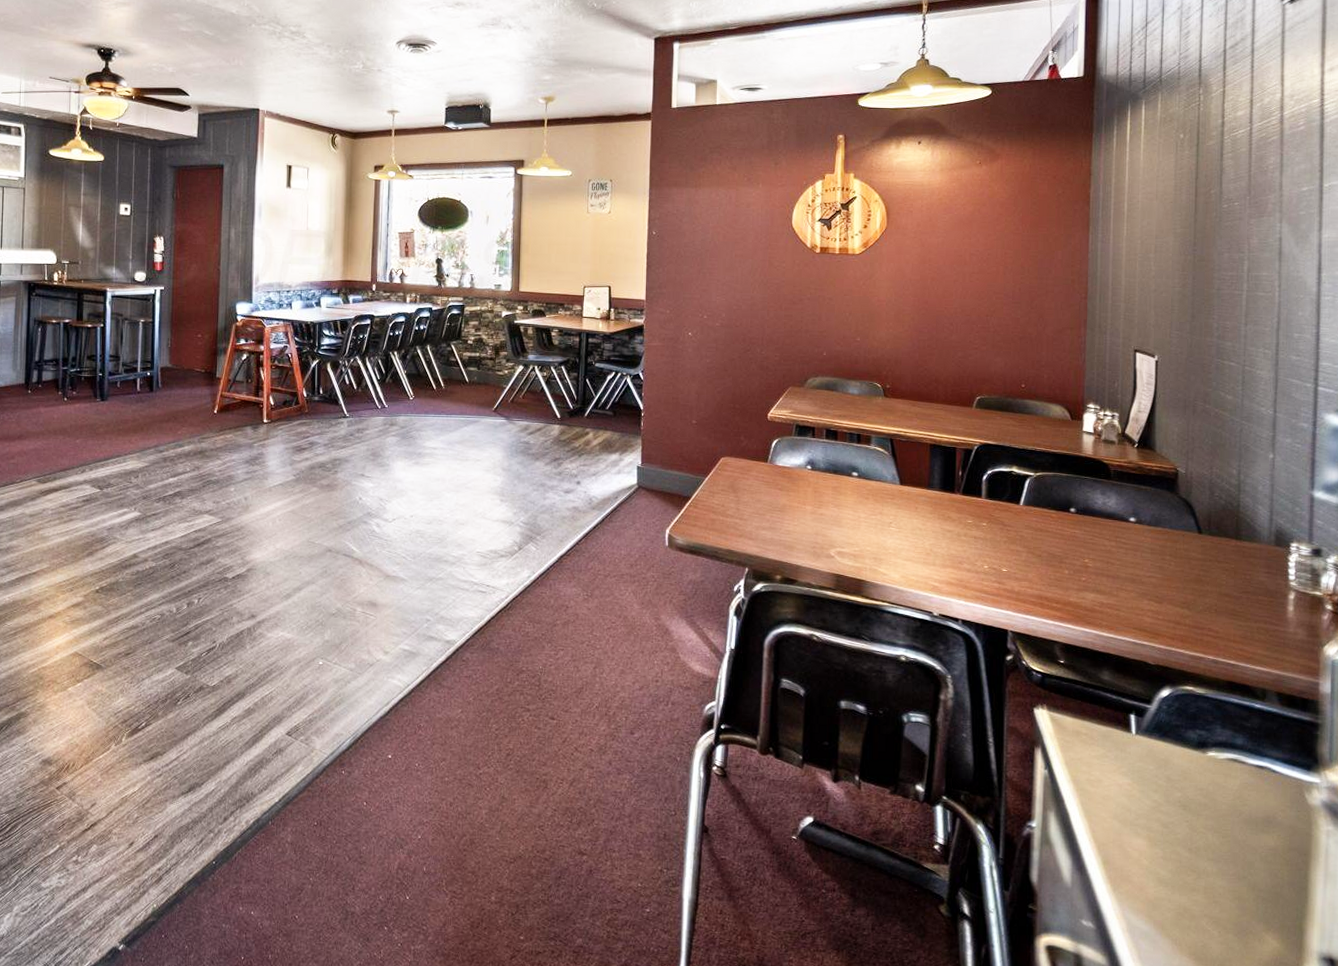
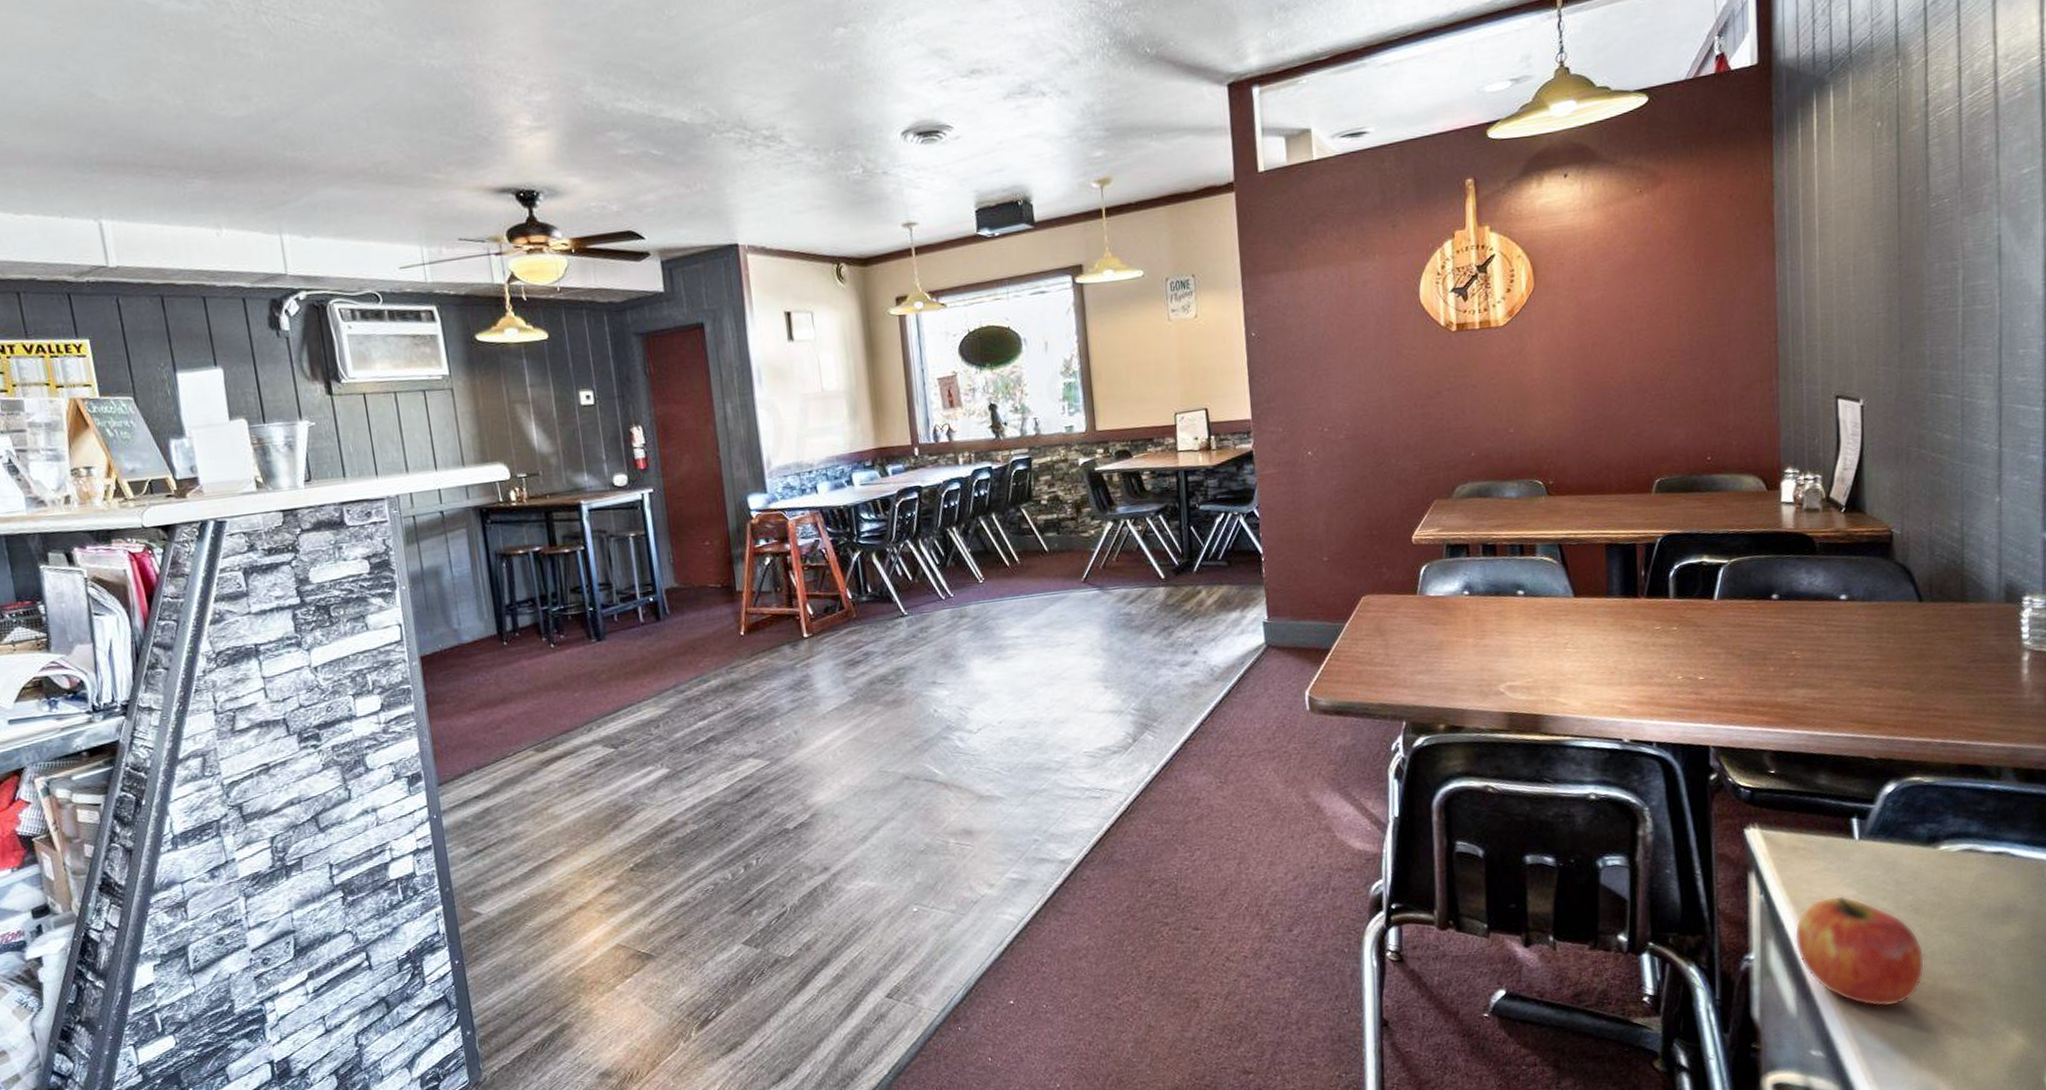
apple: none [1073,781,1190,892] -> present [1794,895,1925,1007]

